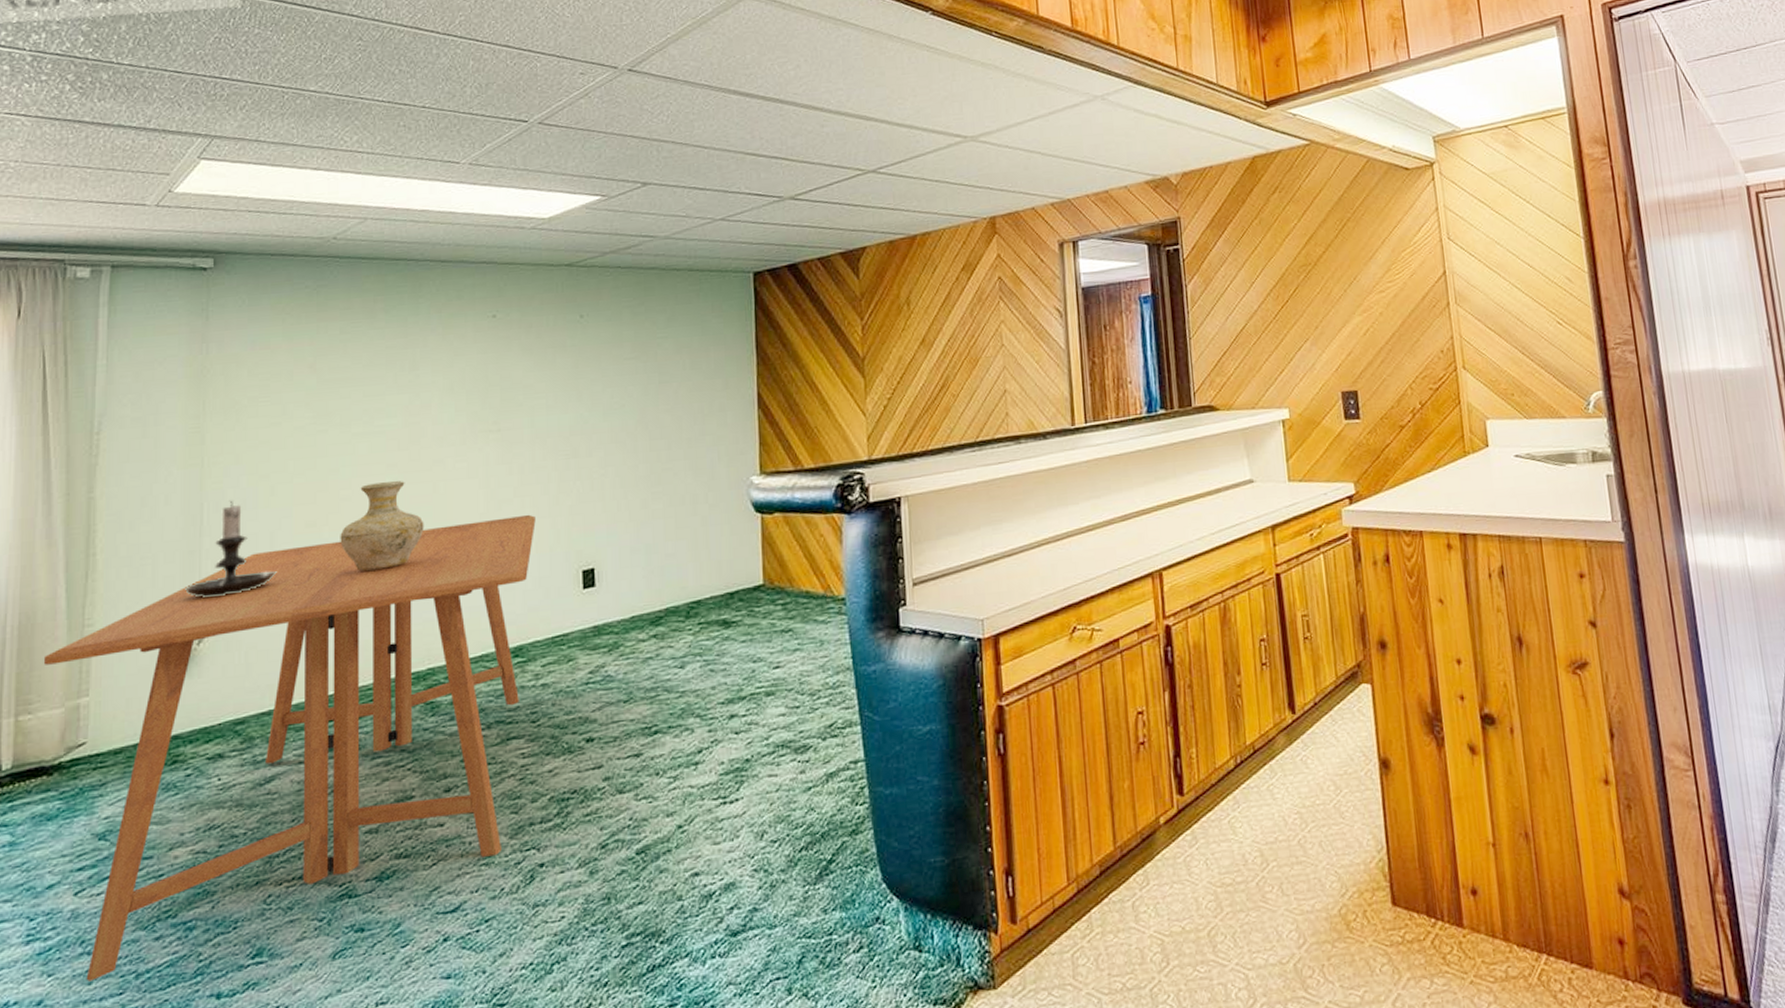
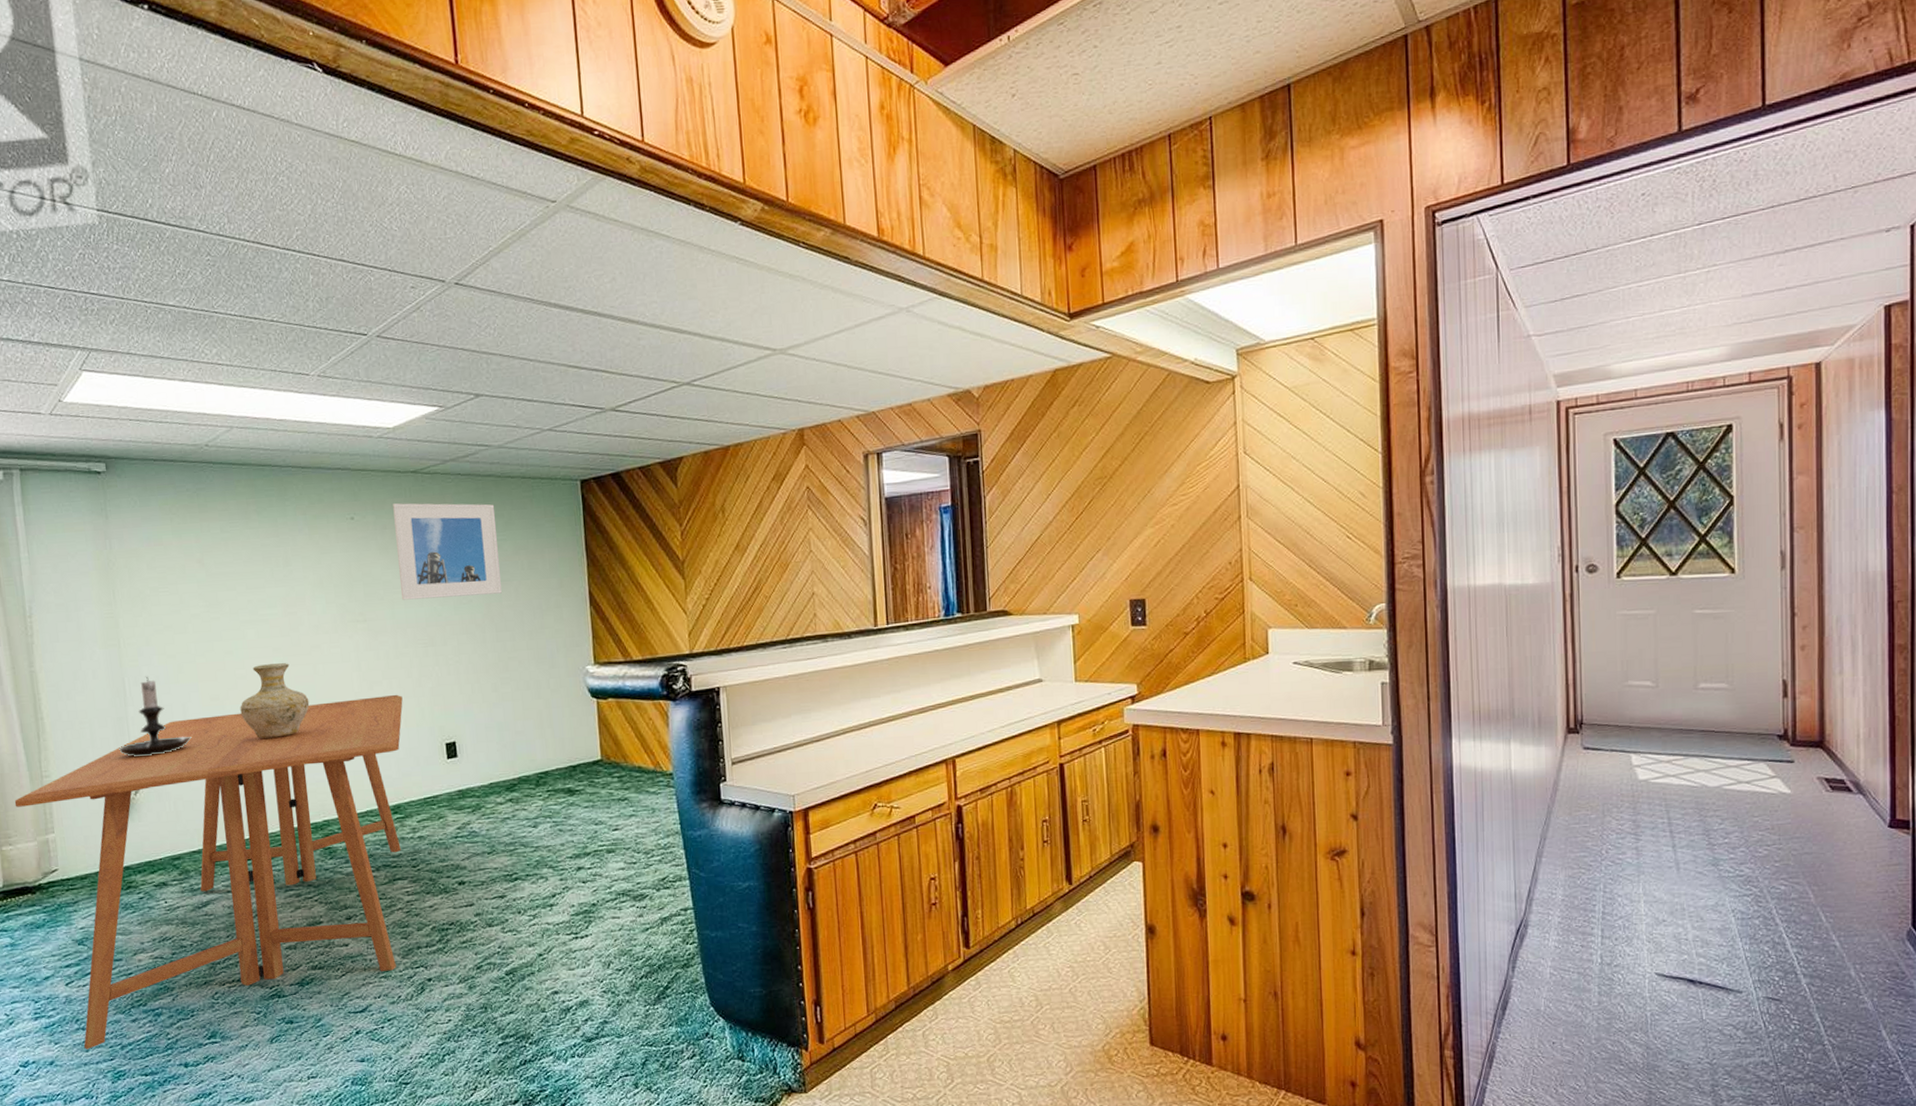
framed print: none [542,298,659,406] -> present [393,503,502,600]

